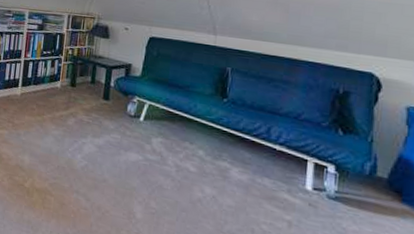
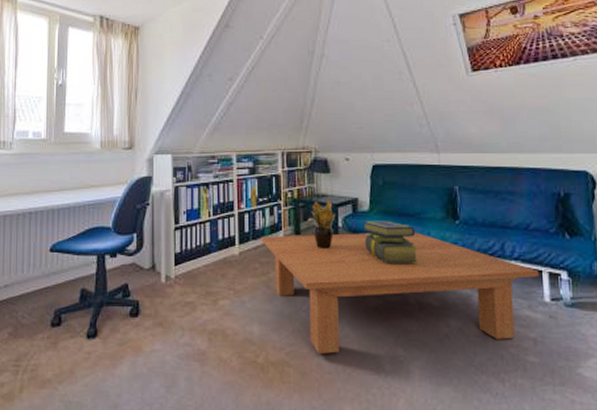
coffee table: none [40,83,305,216] -> present [261,231,540,354]
potted plant: none [83,60,110,104] -> present [307,198,336,250]
stack of books: none [132,85,184,132] -> present [363,221,420,265]

